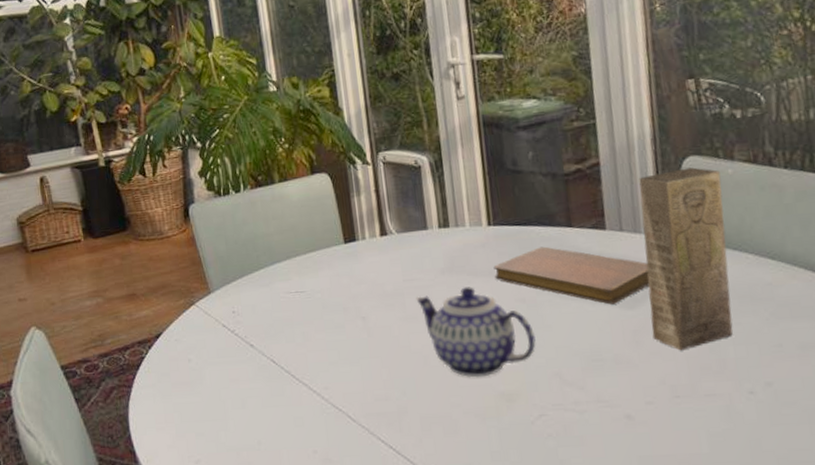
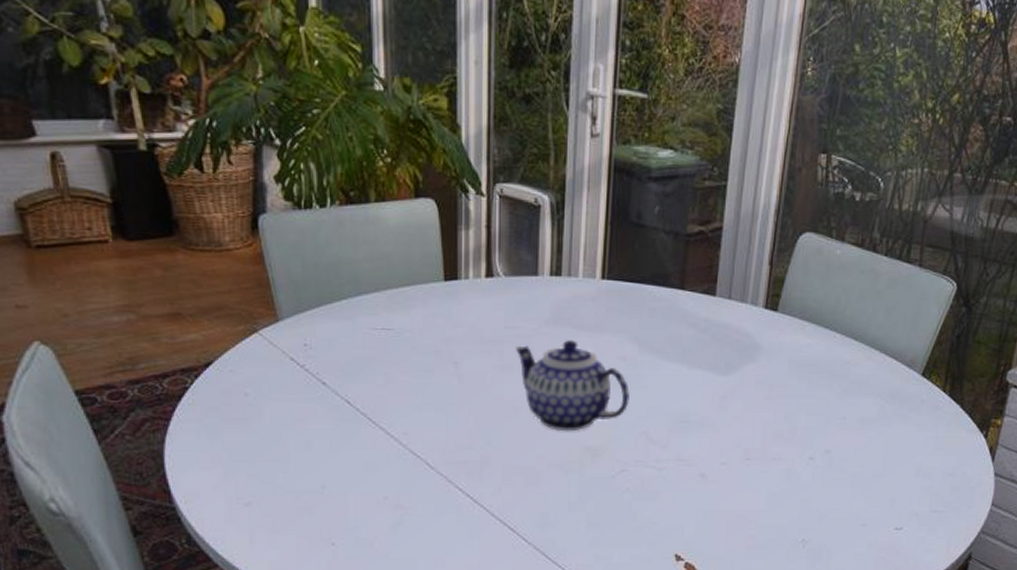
notebook: present [493,246,650,305] -> none [600,306,747,370]
box: present [639,167,733,351] -> none [738,243,830,418]

